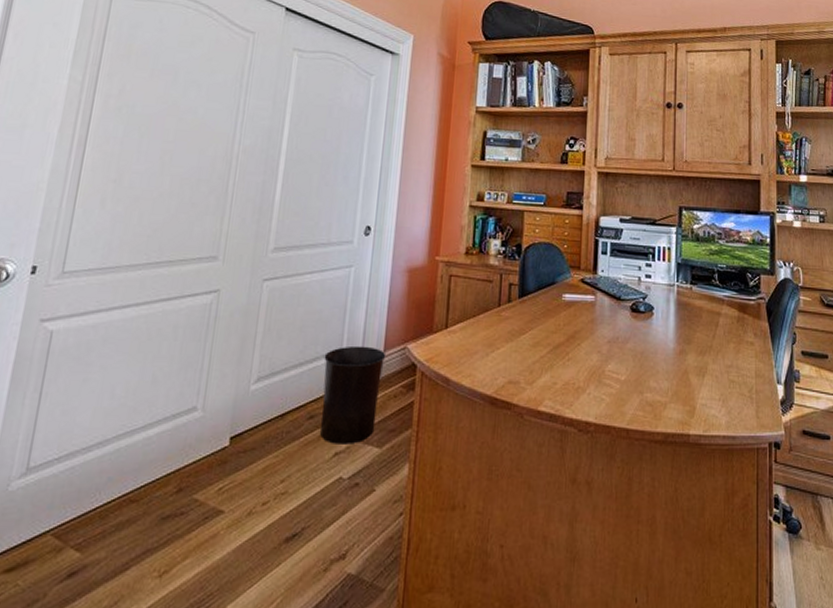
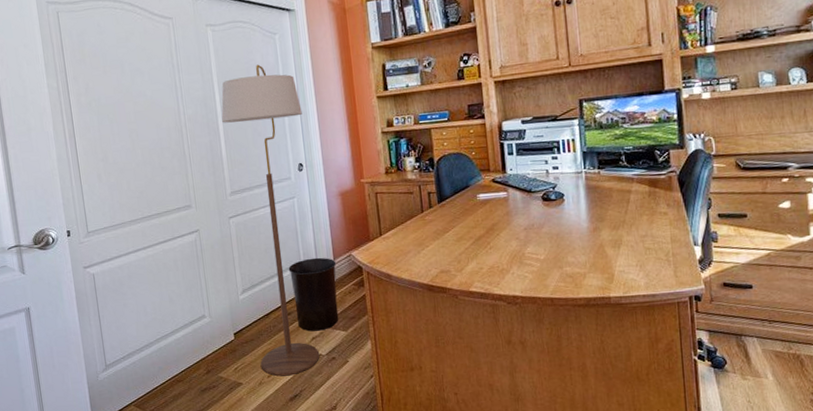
floor lamp: none [255,104,384,505] -> present [221,64,320,377]

